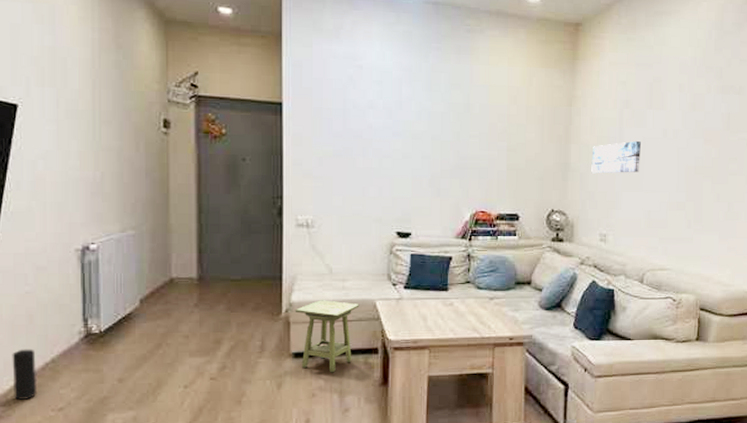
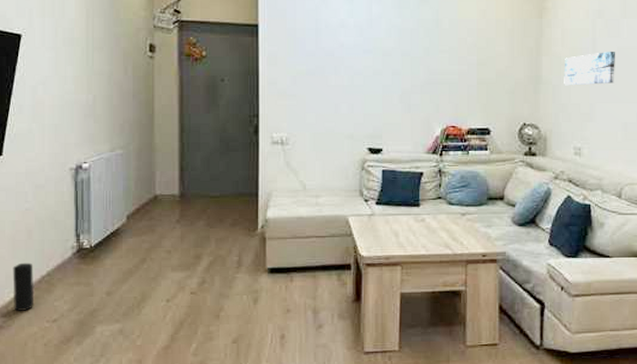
side table: present [295,300,359,373] -> none [270,216,332,289]

